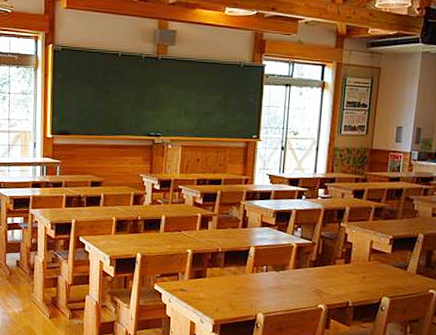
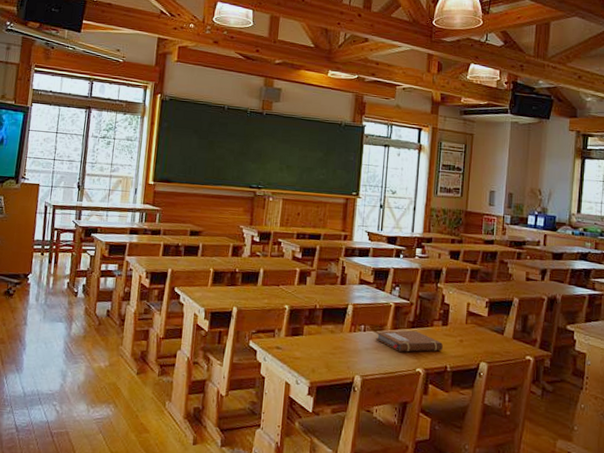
notebook: none [277,269,345,290] -> present [375,330,443,352]

